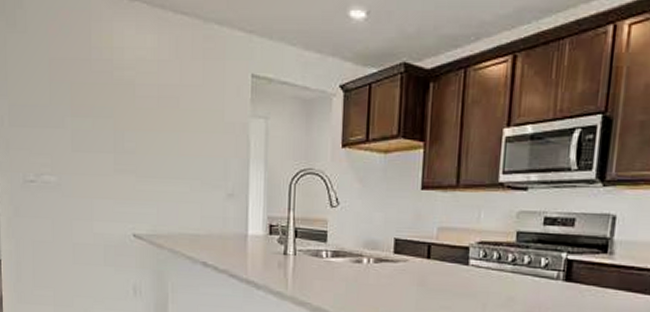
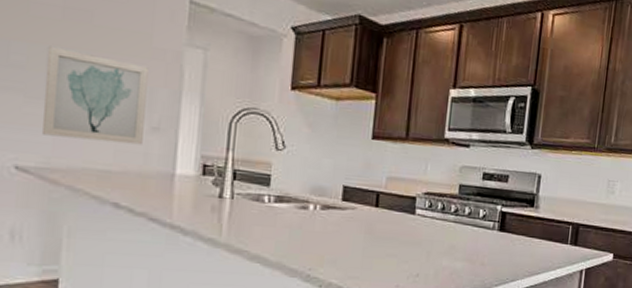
wall art: none [149,132,222,211] -> present [43,45,149,145]

